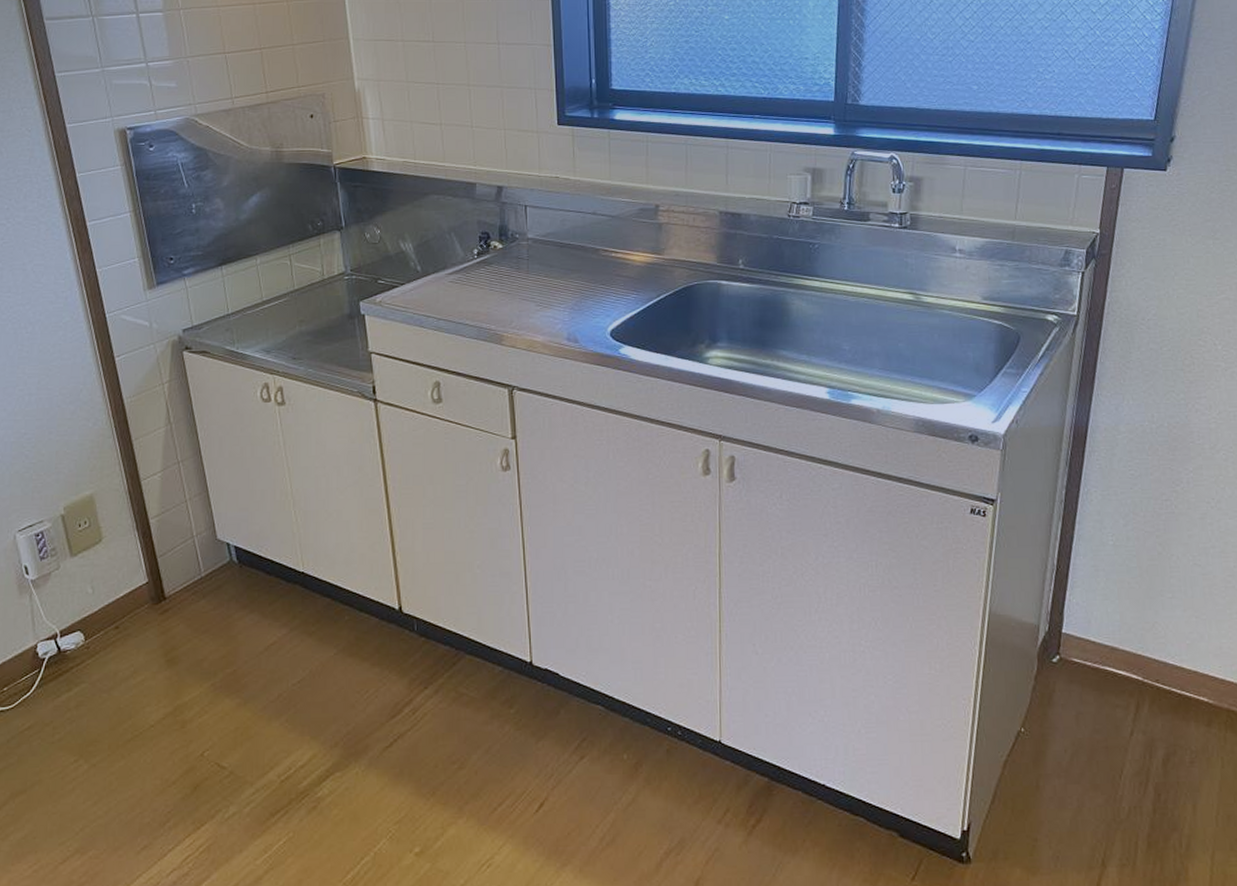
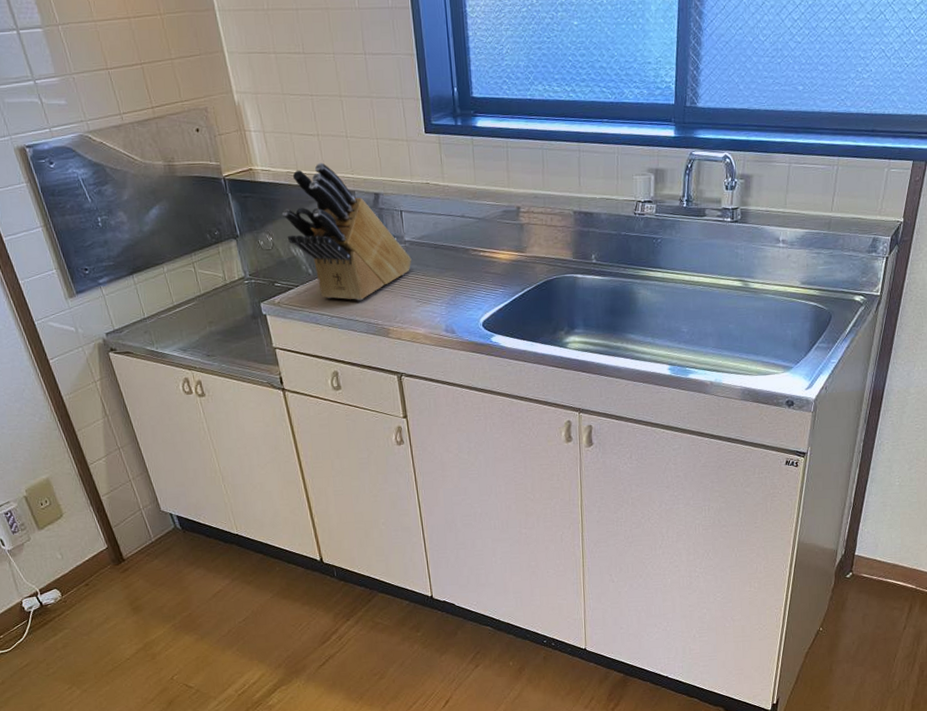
knife block: none [393,152,534,303] -> present [281,162,412,301]

